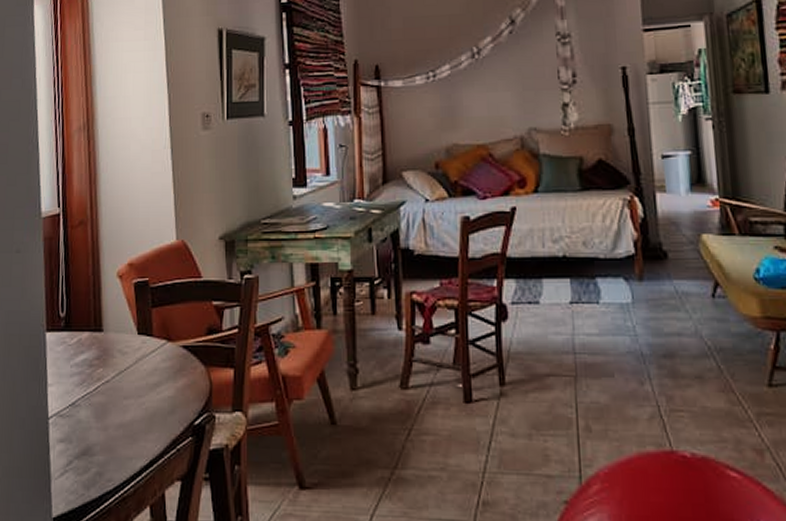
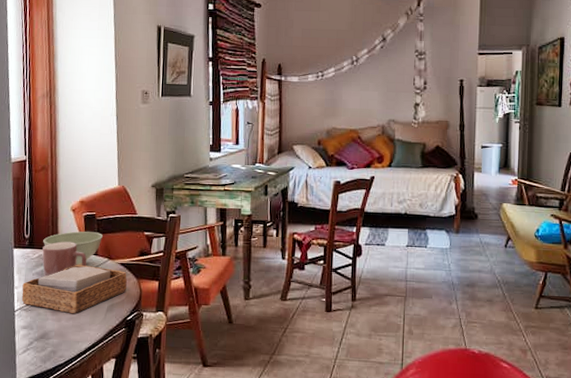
napkin holder: none [57,350,193,420] -> present [21,264,127,314]
mug: none [82,320,140,369] -> present [42,241,87,277]
bowl: none [83,305,159,351] -> present [43,231,103,265]

